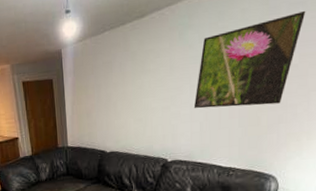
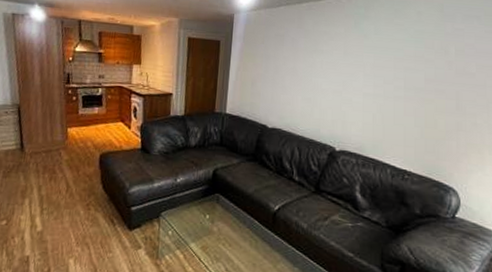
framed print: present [193,10,306,109] -> none [366,24,481,110]

